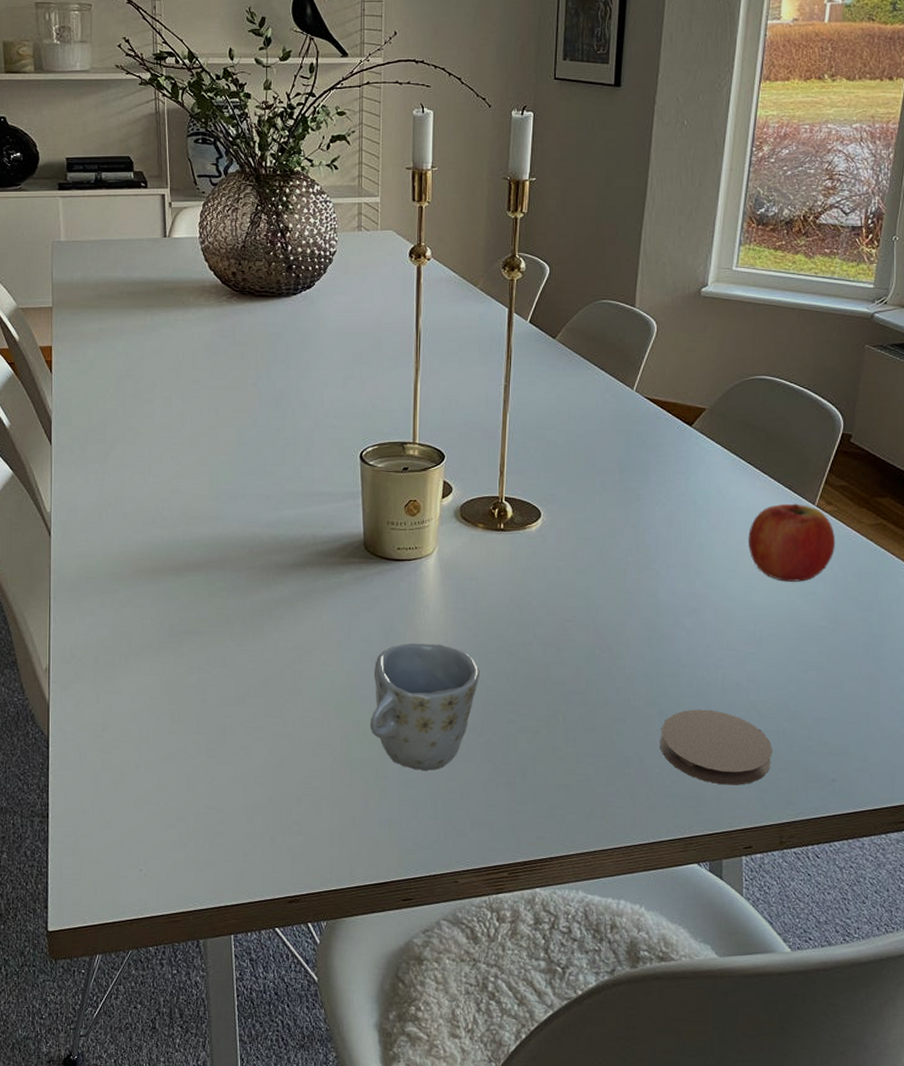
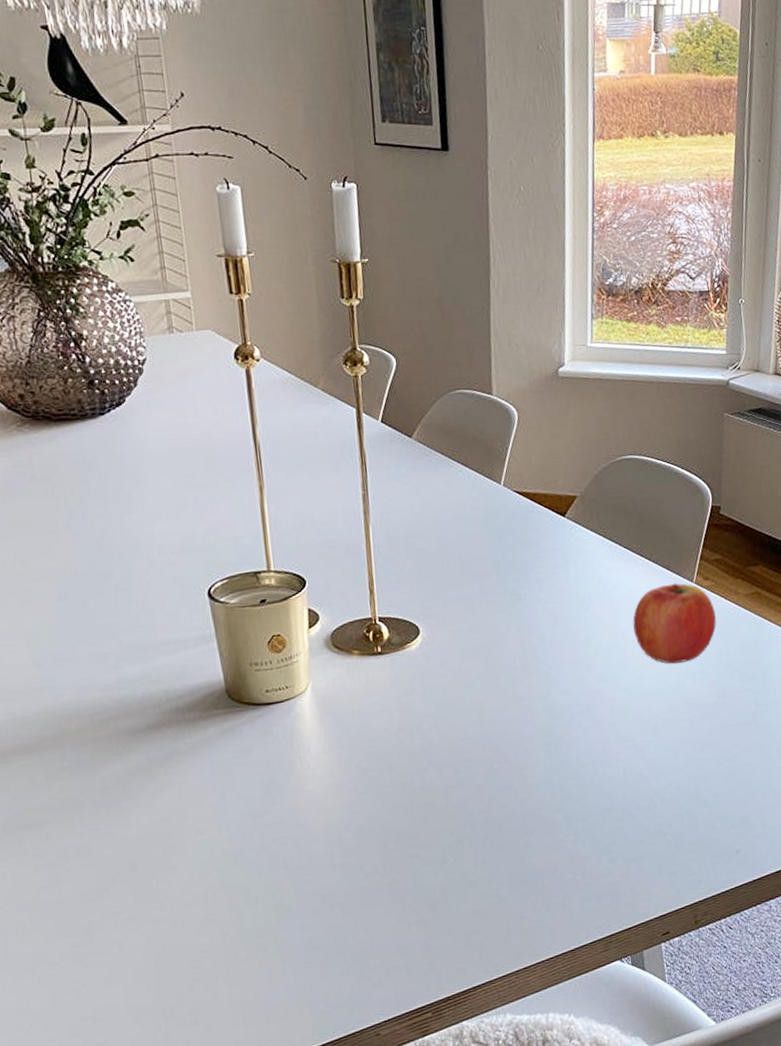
mug: present [370,642,480,771] -> none [257,787,376,927]
coaster: present [660,709,773,785] -> none [569,804,680,878]

